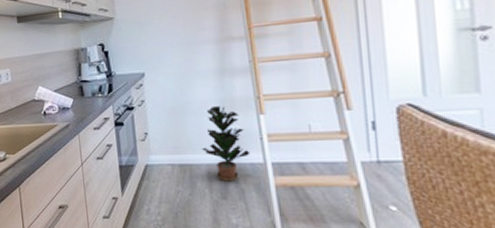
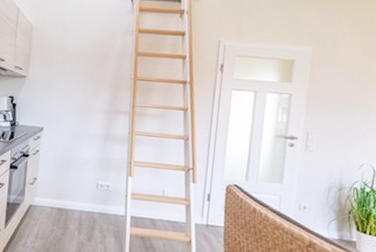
potted plant: present [202,106,251,182] -> none [78,164,116,228]

